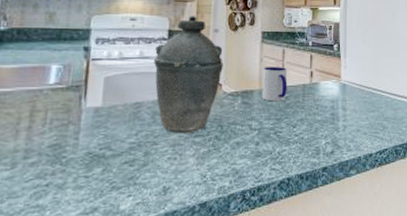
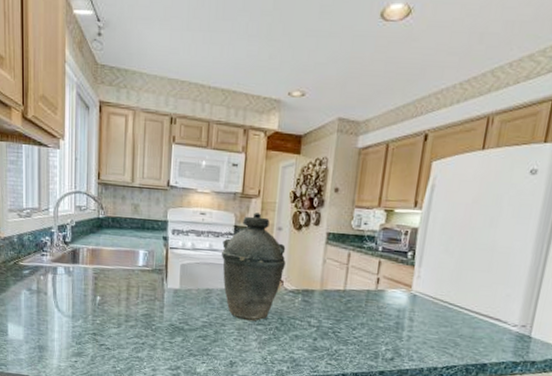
mug: present [261,67,288,102] -> none [322,269,351,304]

